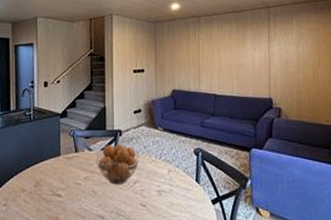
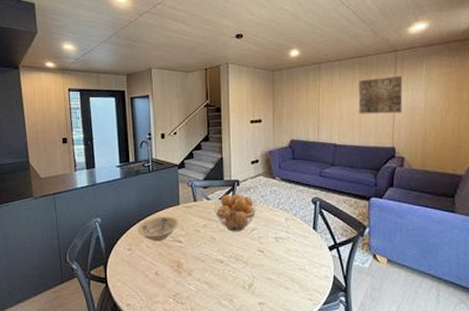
bowl: none [14,168,60,196] -> present [137,216,180,242]
wall art: none [235,30,277,66] -> present [358,76,403,114]

